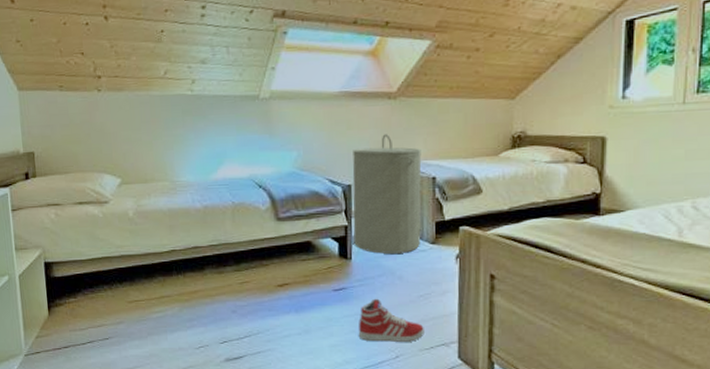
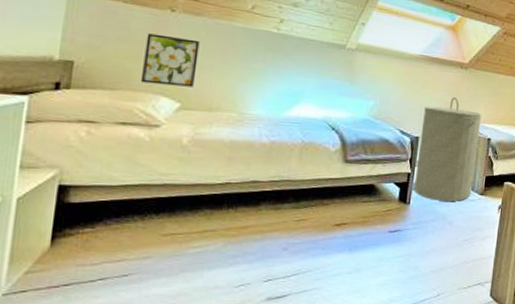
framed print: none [83,115,129,164] -> present [140,33,200,87]
sneaker: present [358,298,424,342] -> none [406,241,465,281]

